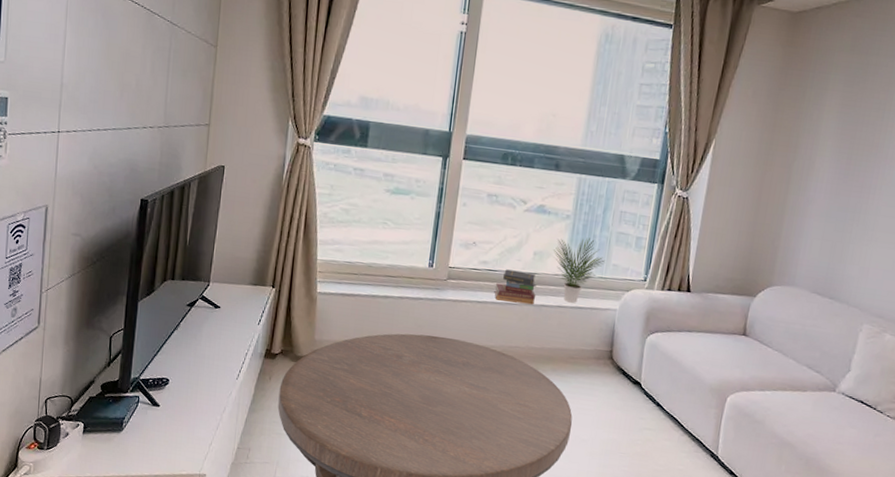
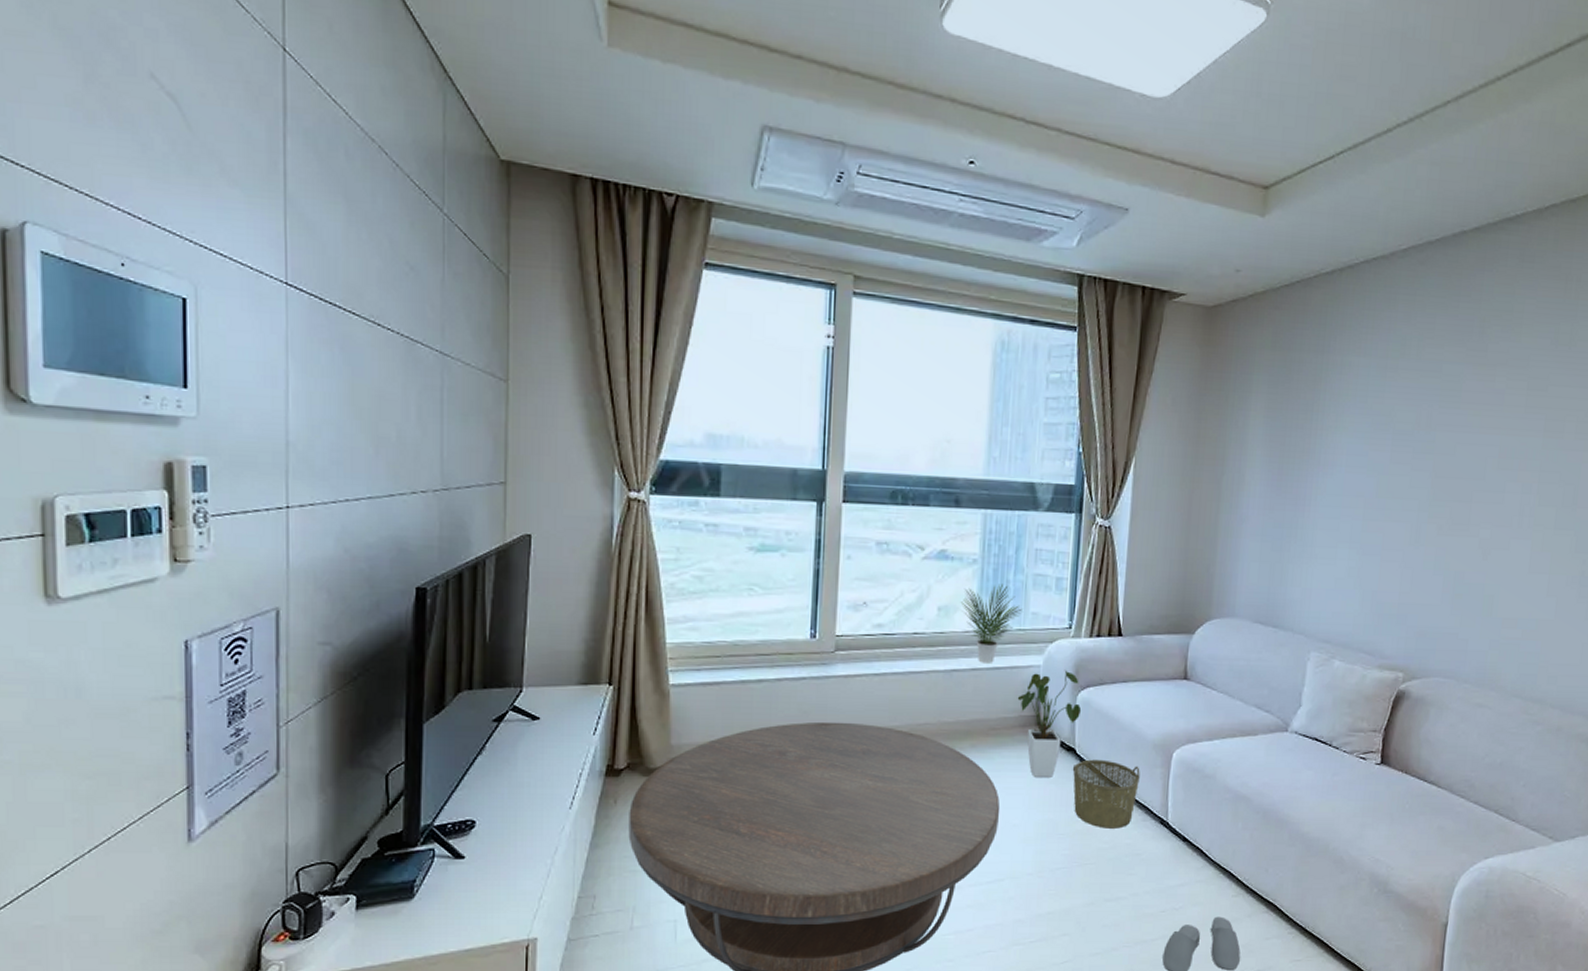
books: present [494,269,537,305] -> none [894,631,944,671]
house plant: none [594,315,649,405] -> present [1017,670,1082,777]
basket: none [635,393,697,456] -> present [1072,759,1140,829]

